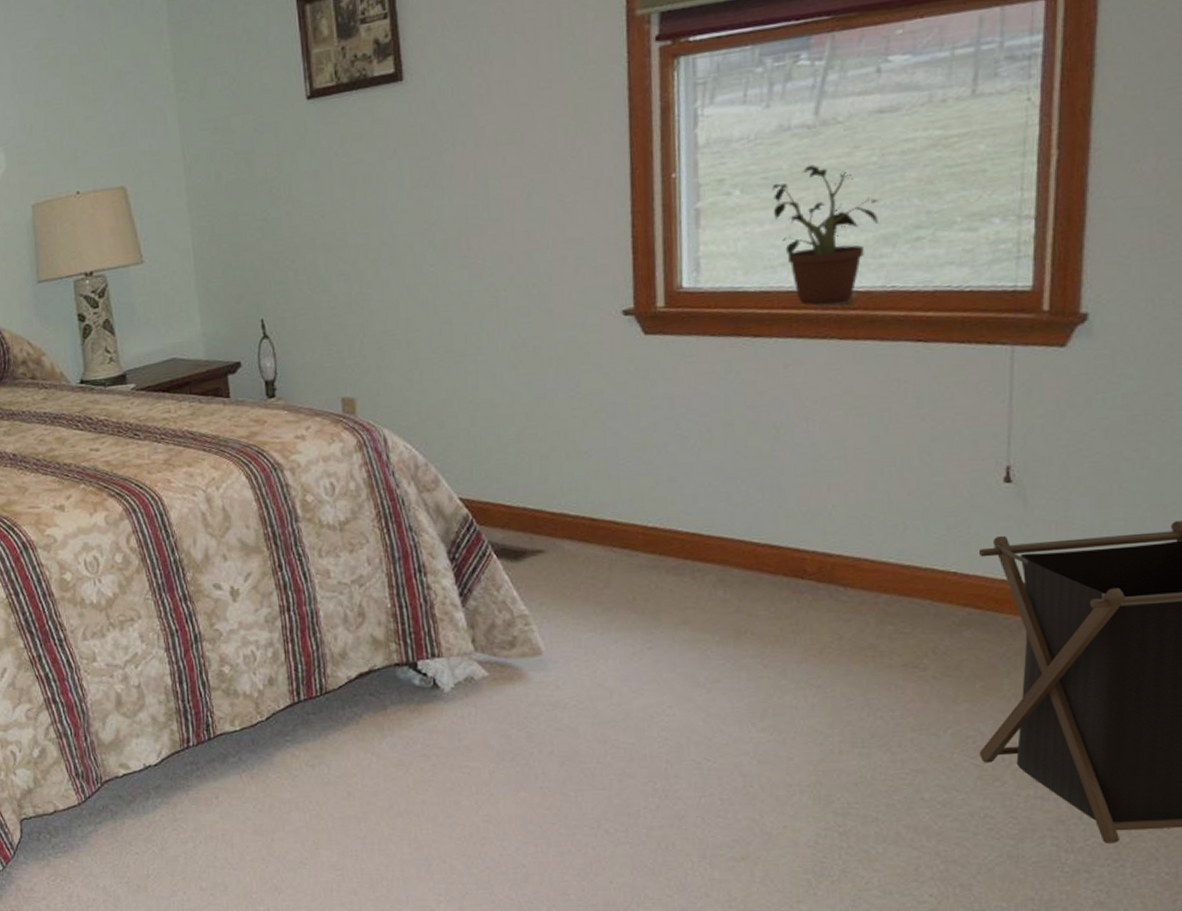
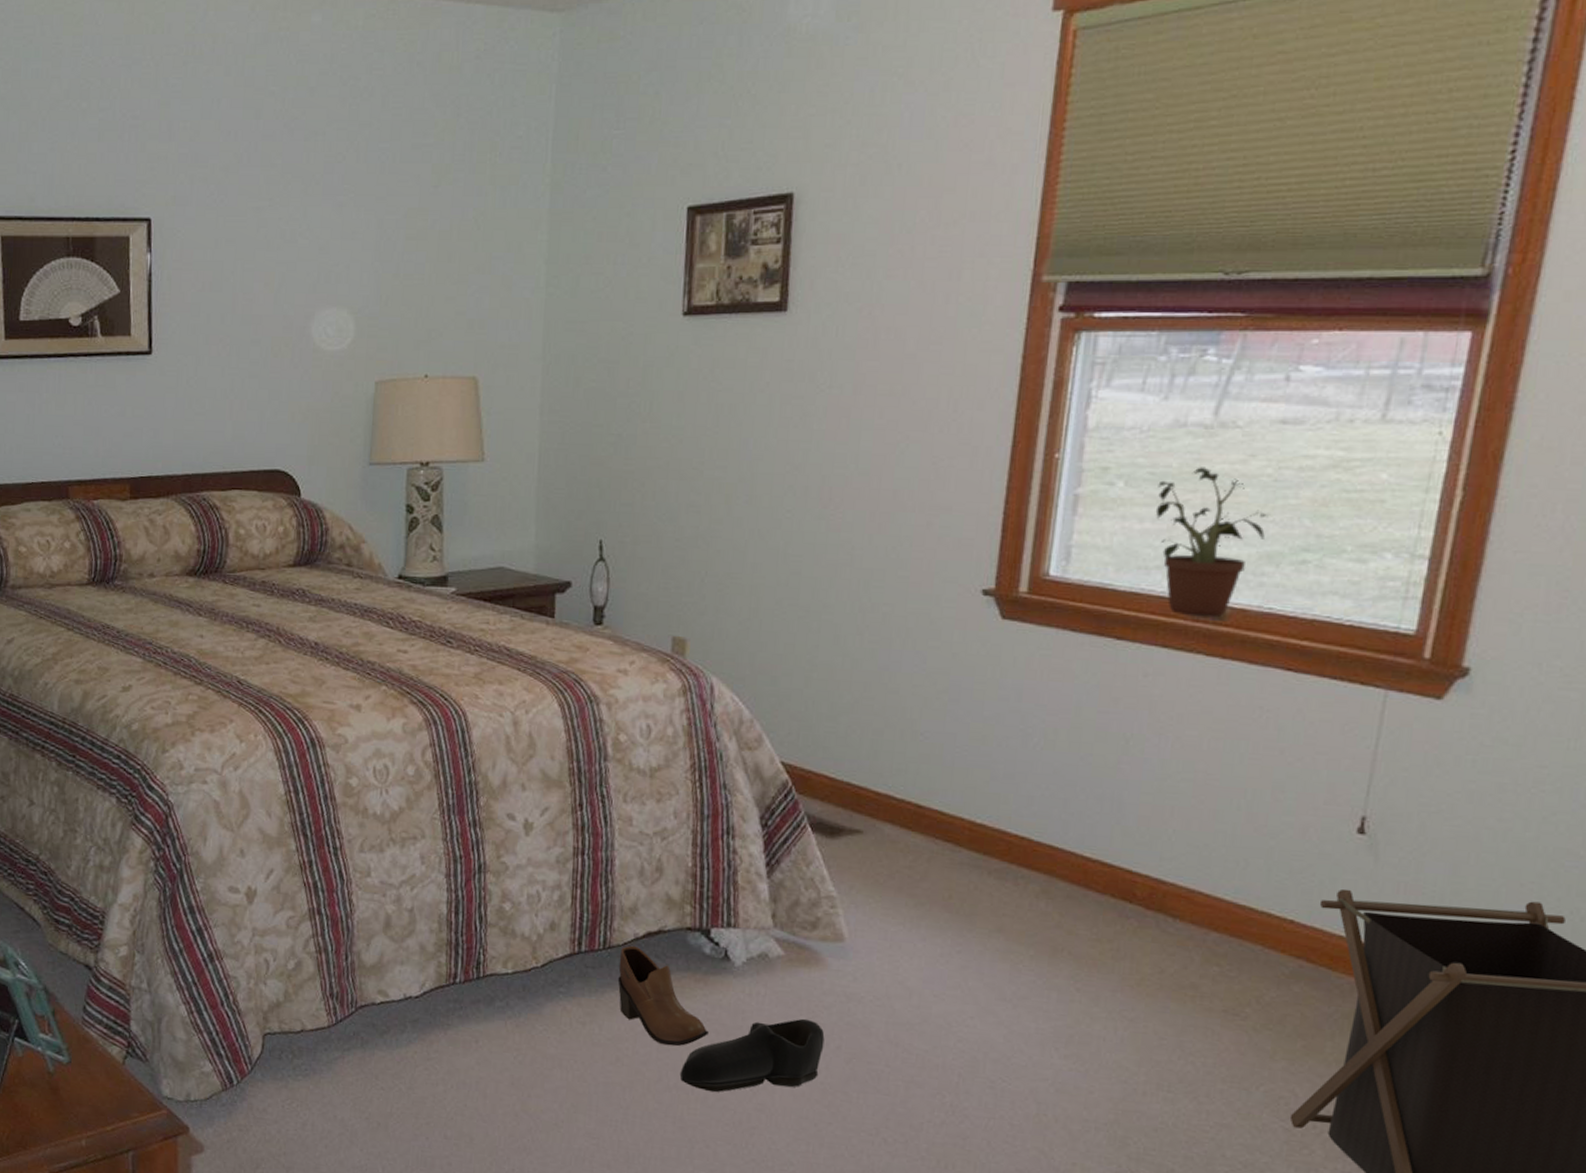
shoe: none [336,688,429,775] -> present [617,945,709,1047]
shoe: none [408,731,538,811] -> present [679,1018,825,1093]

